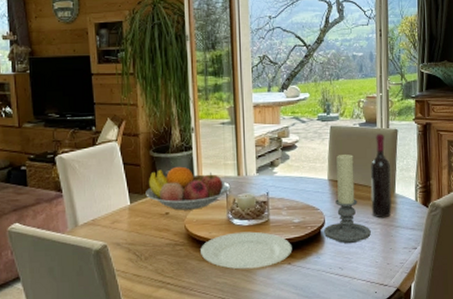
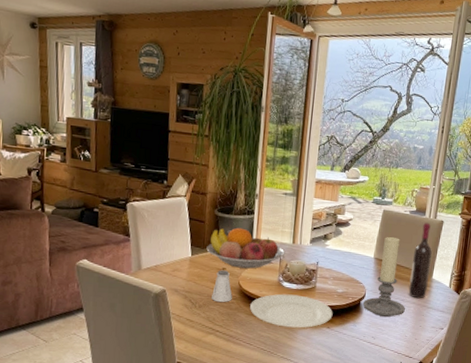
saltshaker: none [157,215,180,250] -> present [211,270,232,302]

